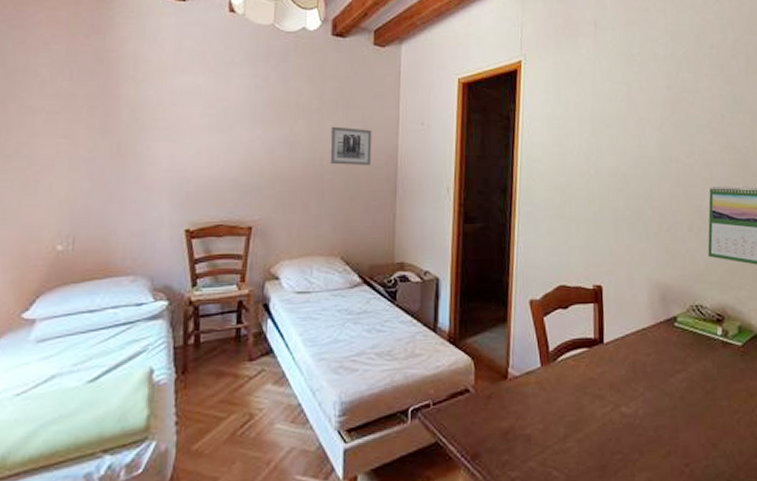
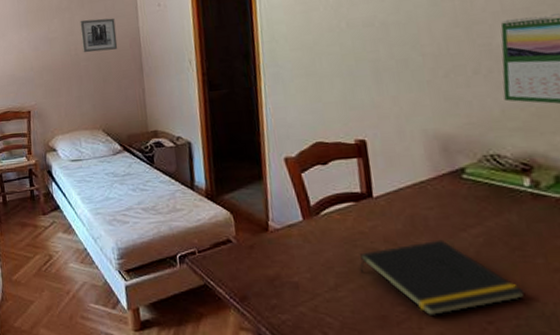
notepad: none [587,385,713,463] -> present [359,239,525,317]

